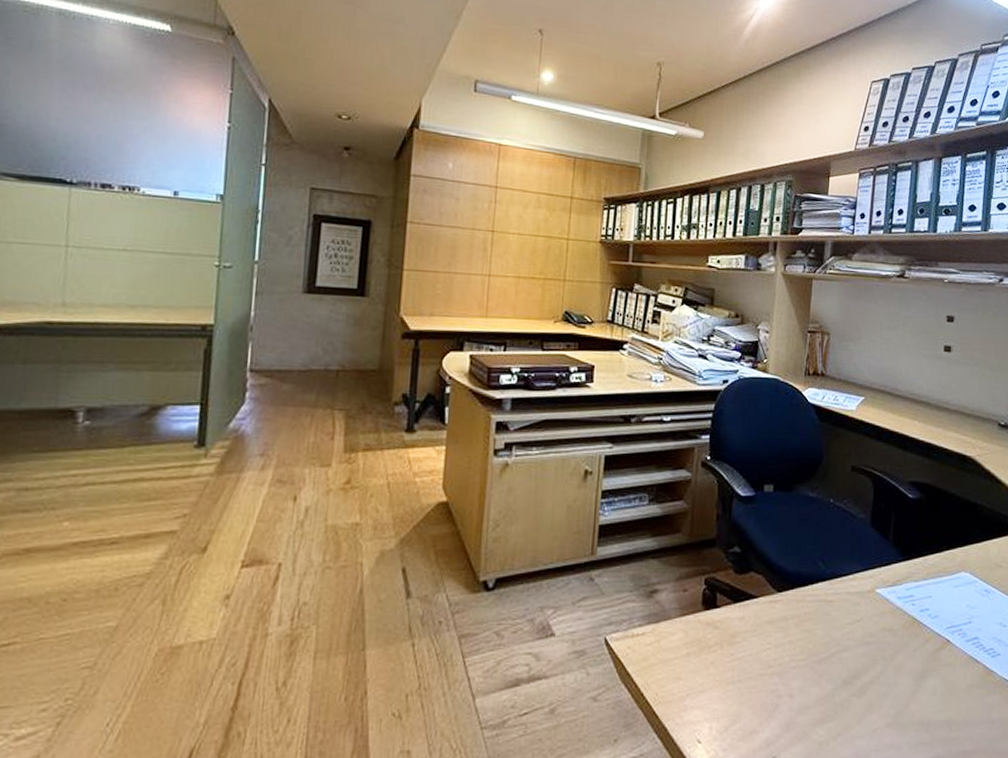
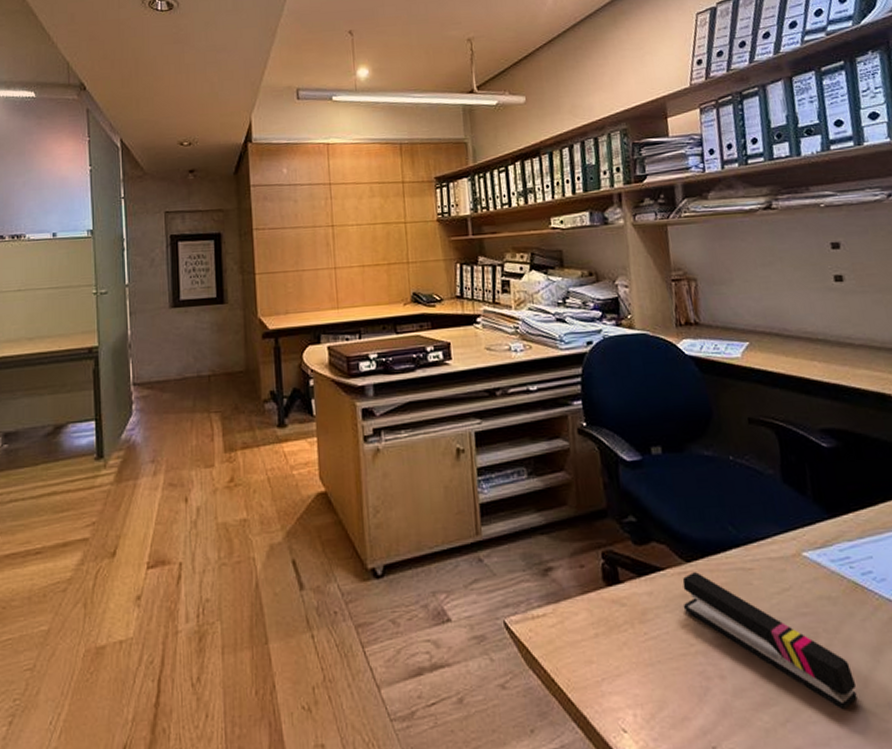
stapler: none [768,601,900,727] -> present [682,572,857,710]

